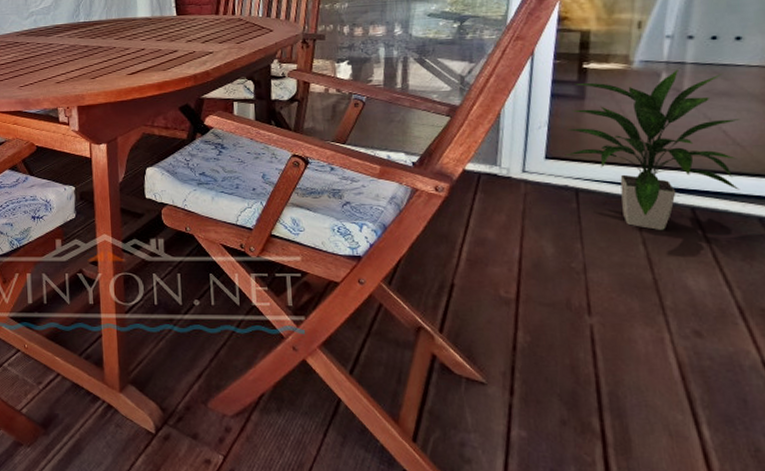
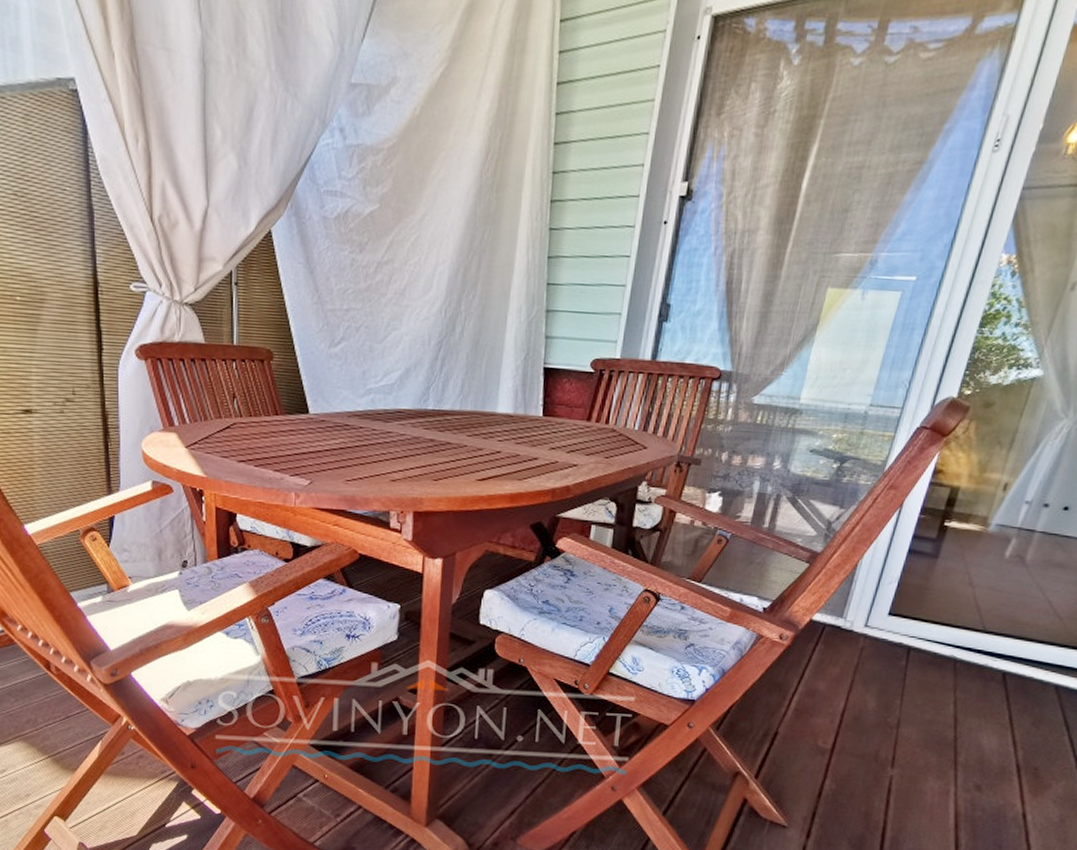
indoor plant: present [565,69,740,230] -> none [907,536,1066,692]

